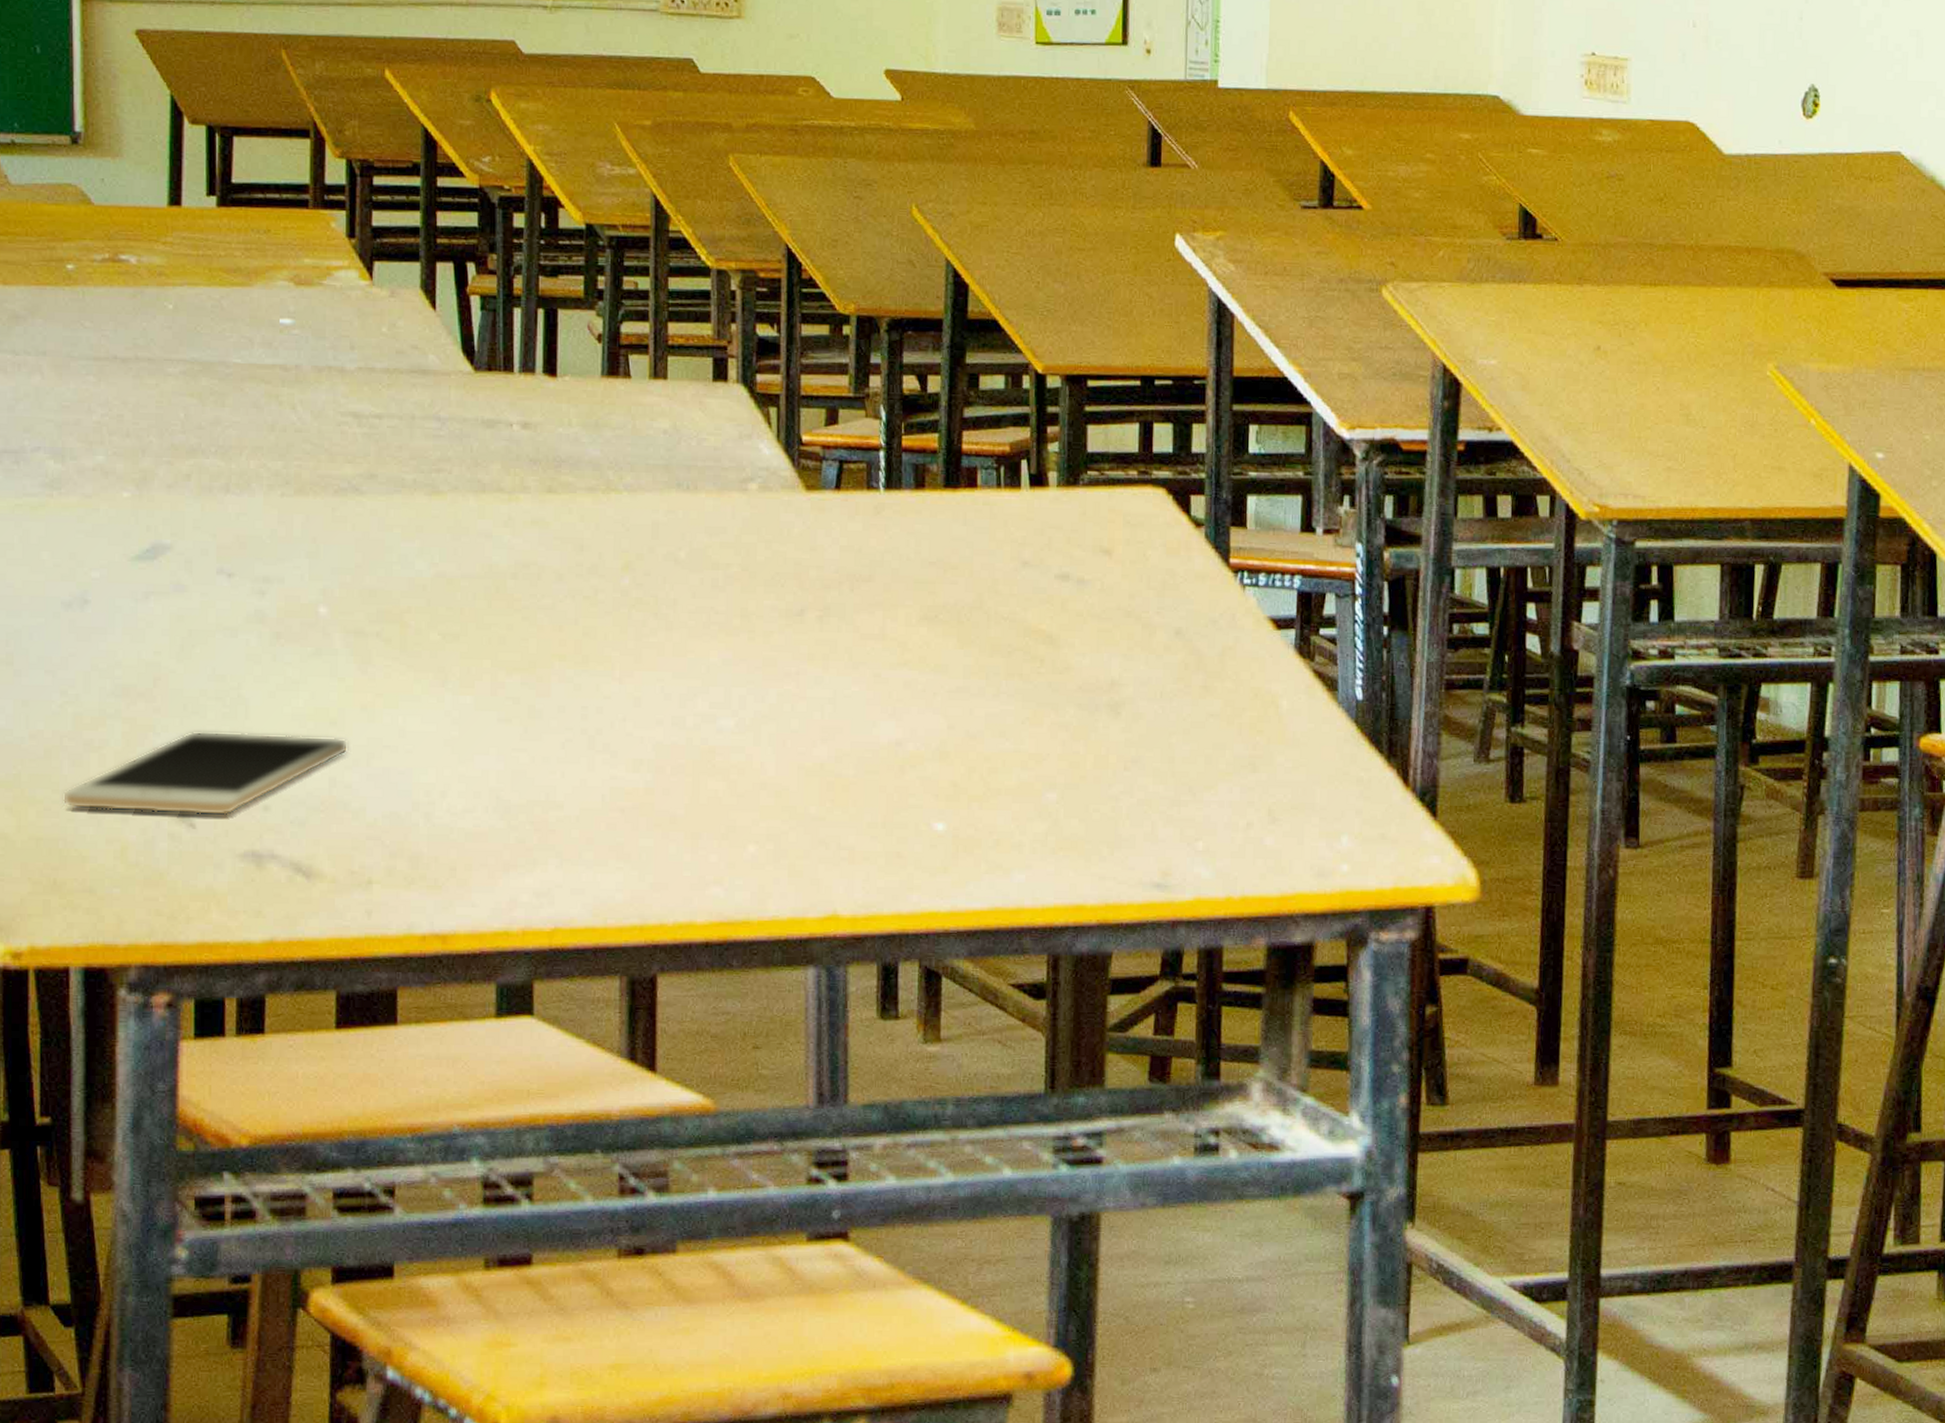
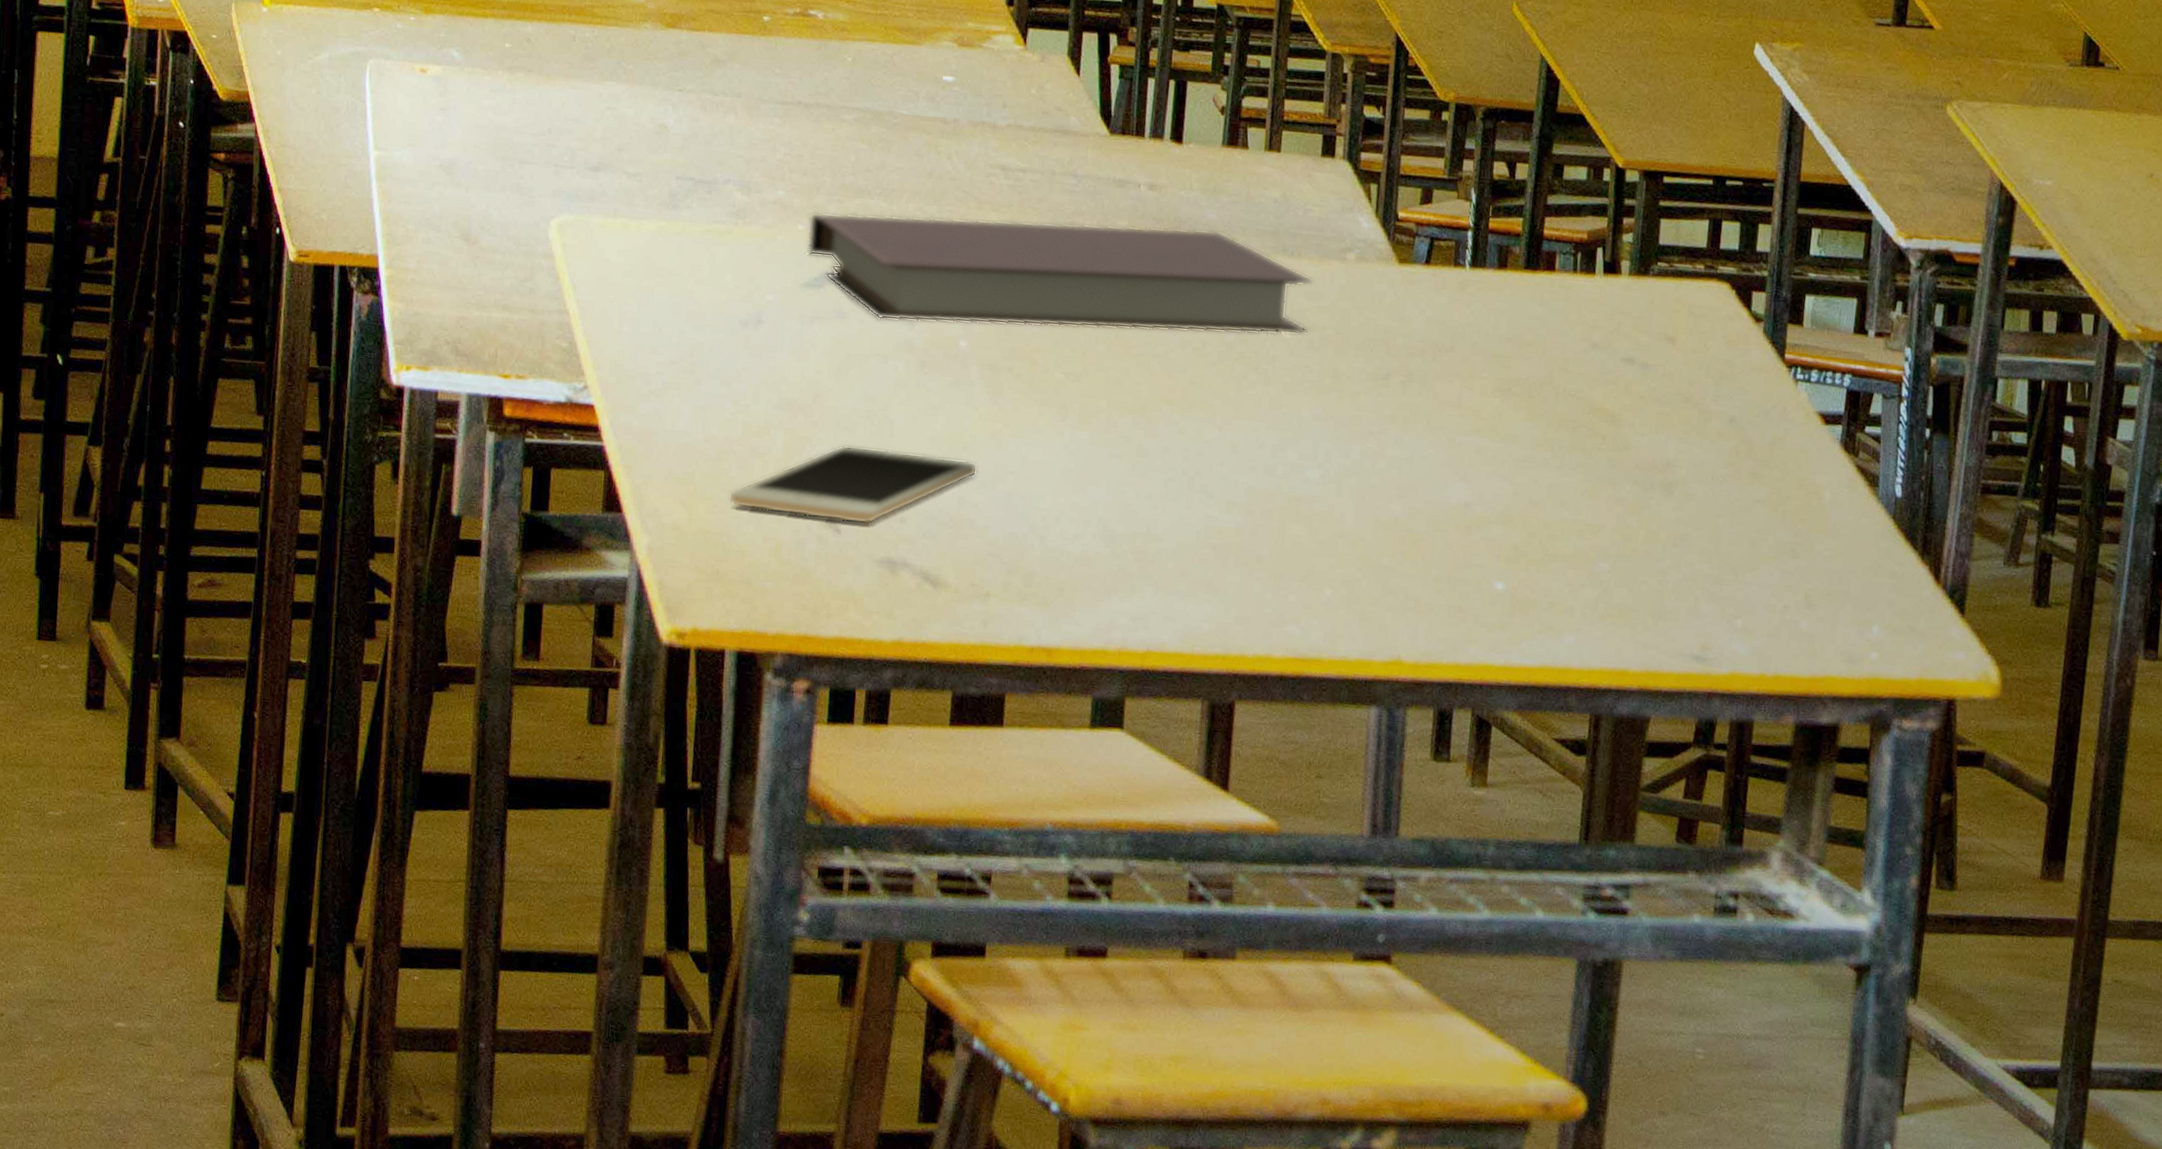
notebook: none [136,468,712,591] -> present [807,213,1313,335]

